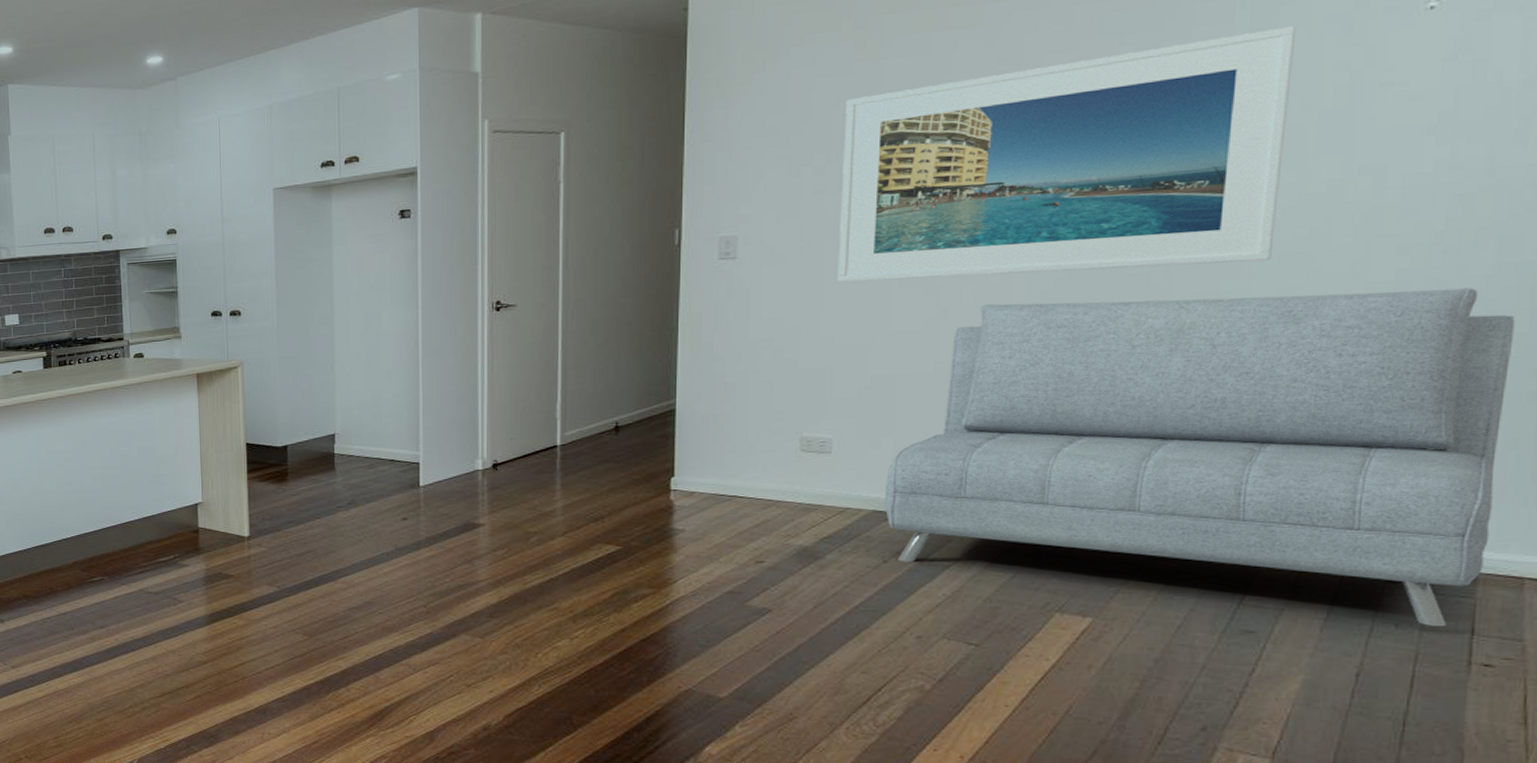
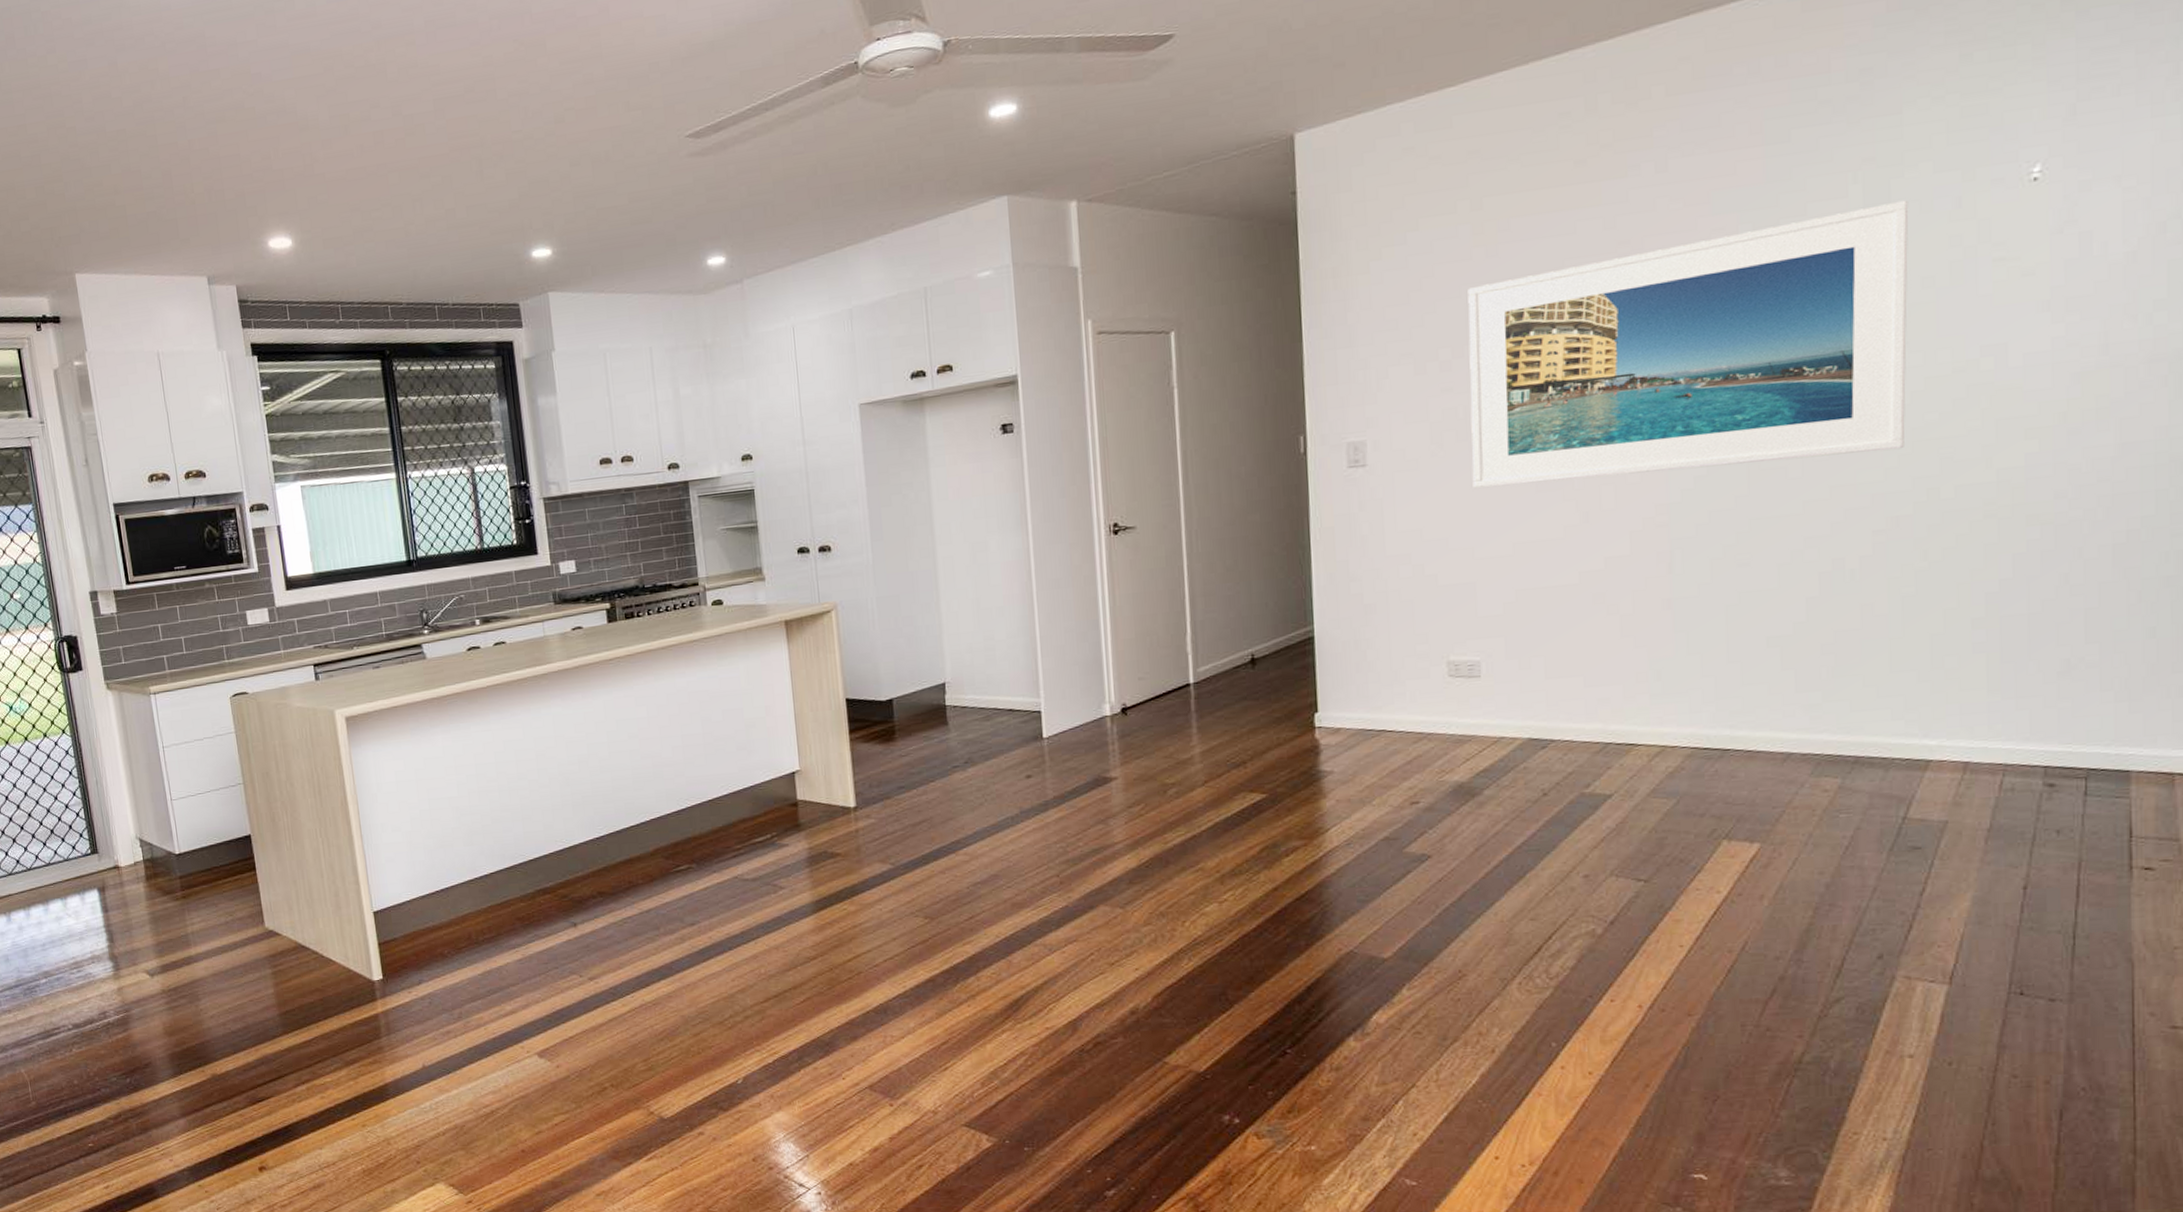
sofa: present [884,288,1516,627] -> none [1538,470,2142,832]

